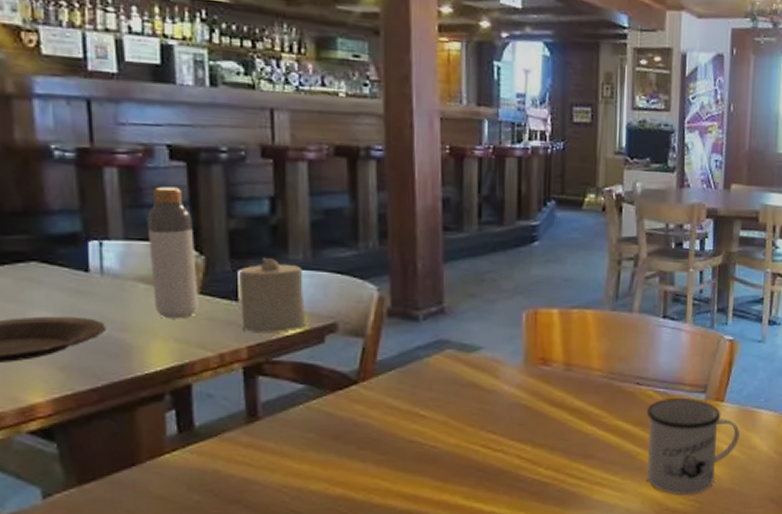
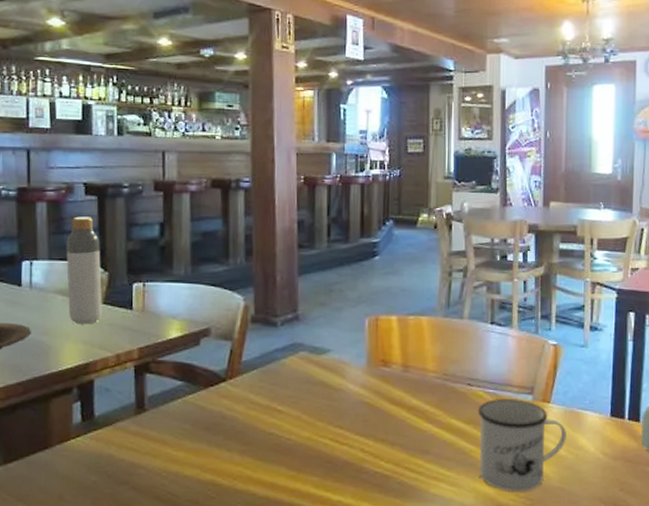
candle: present [240,257,307,332] -> none [134,272,186,336]

